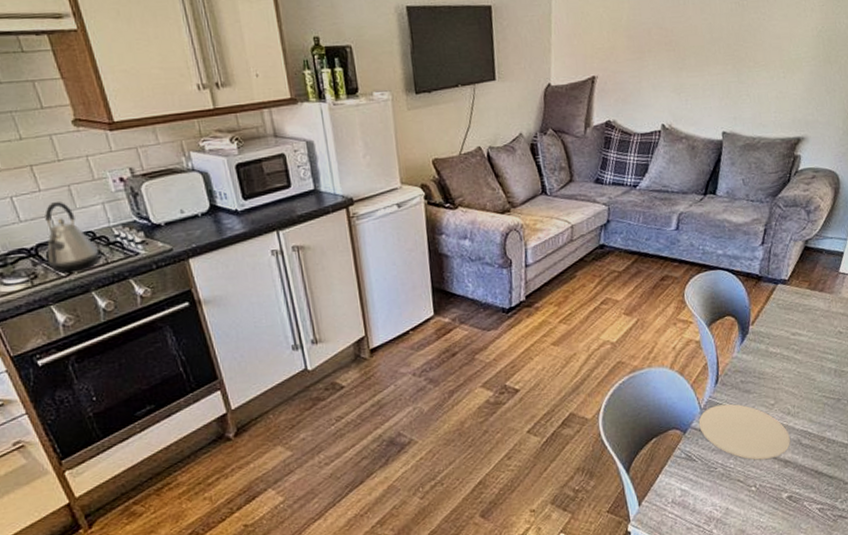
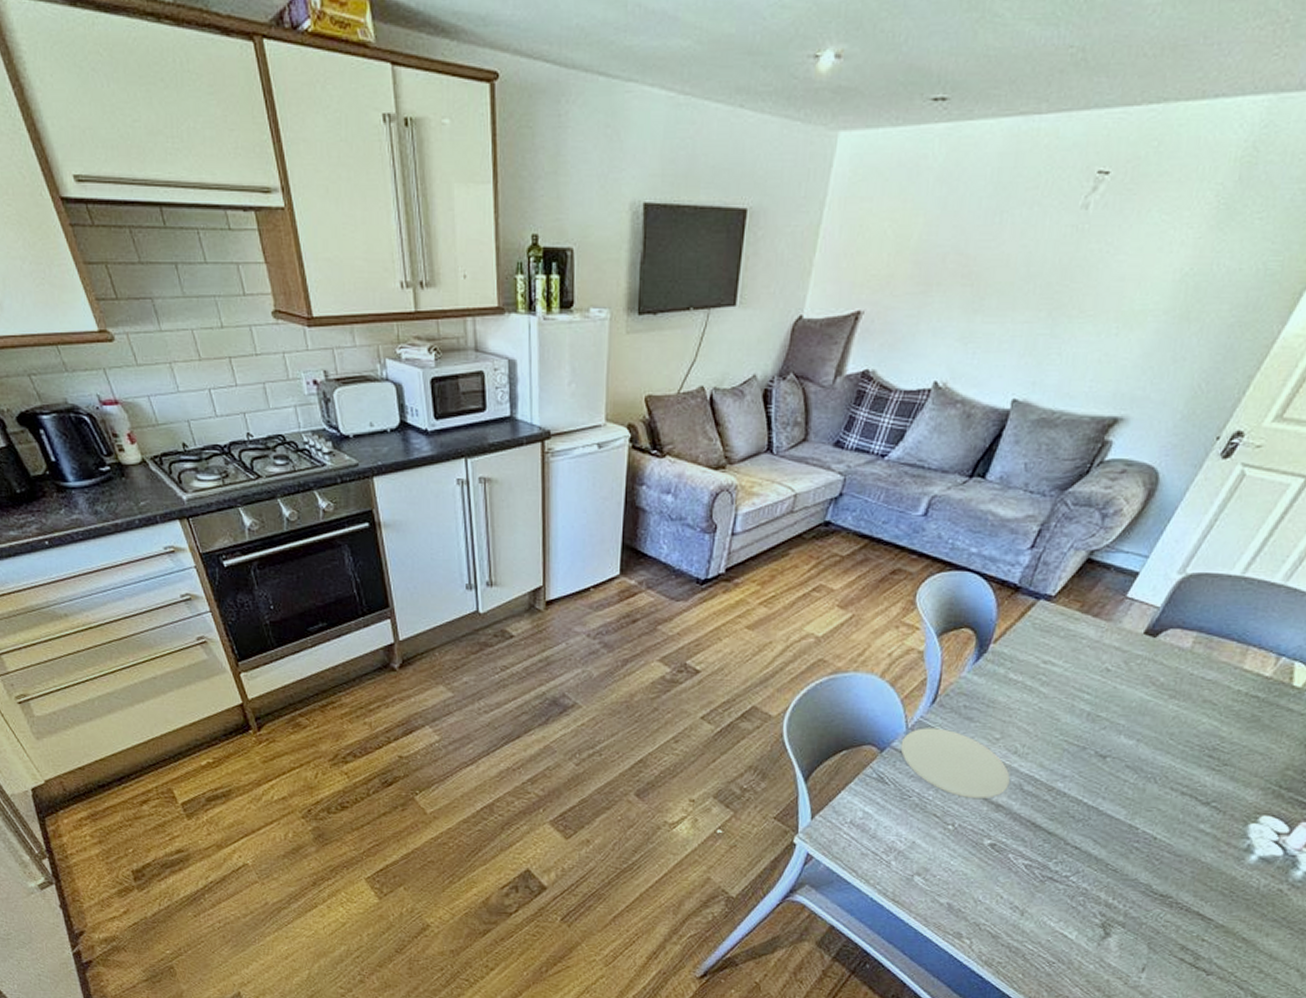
kettle: present [45,201,100,273] -> none [238,398,288,476]

